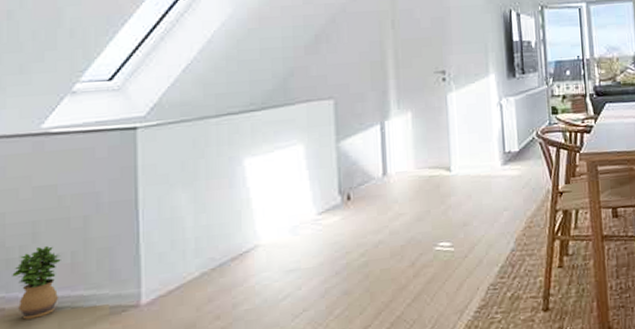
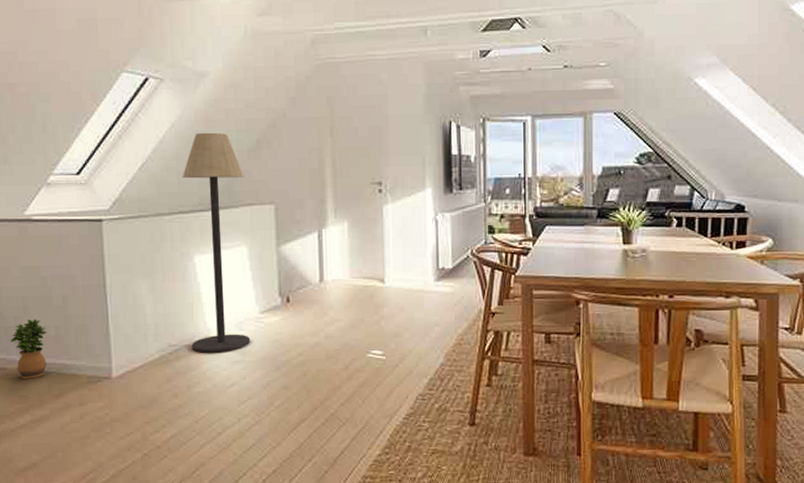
floor lamp: none [232,30,307,265] -> present [182,132,251,353]

